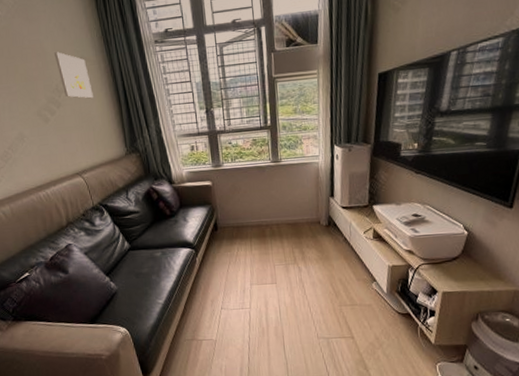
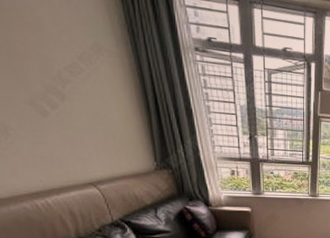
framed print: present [54,52,93,99] -> none [54,27,113,98]

